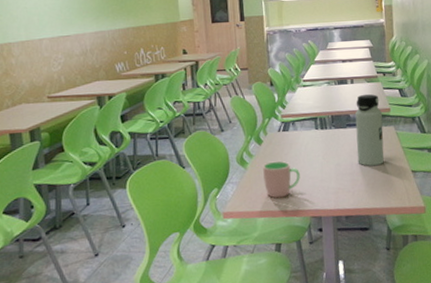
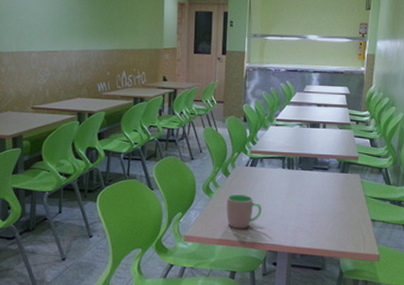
water bottle: present [355,94,384,166] -> none [319,141,350,211]

